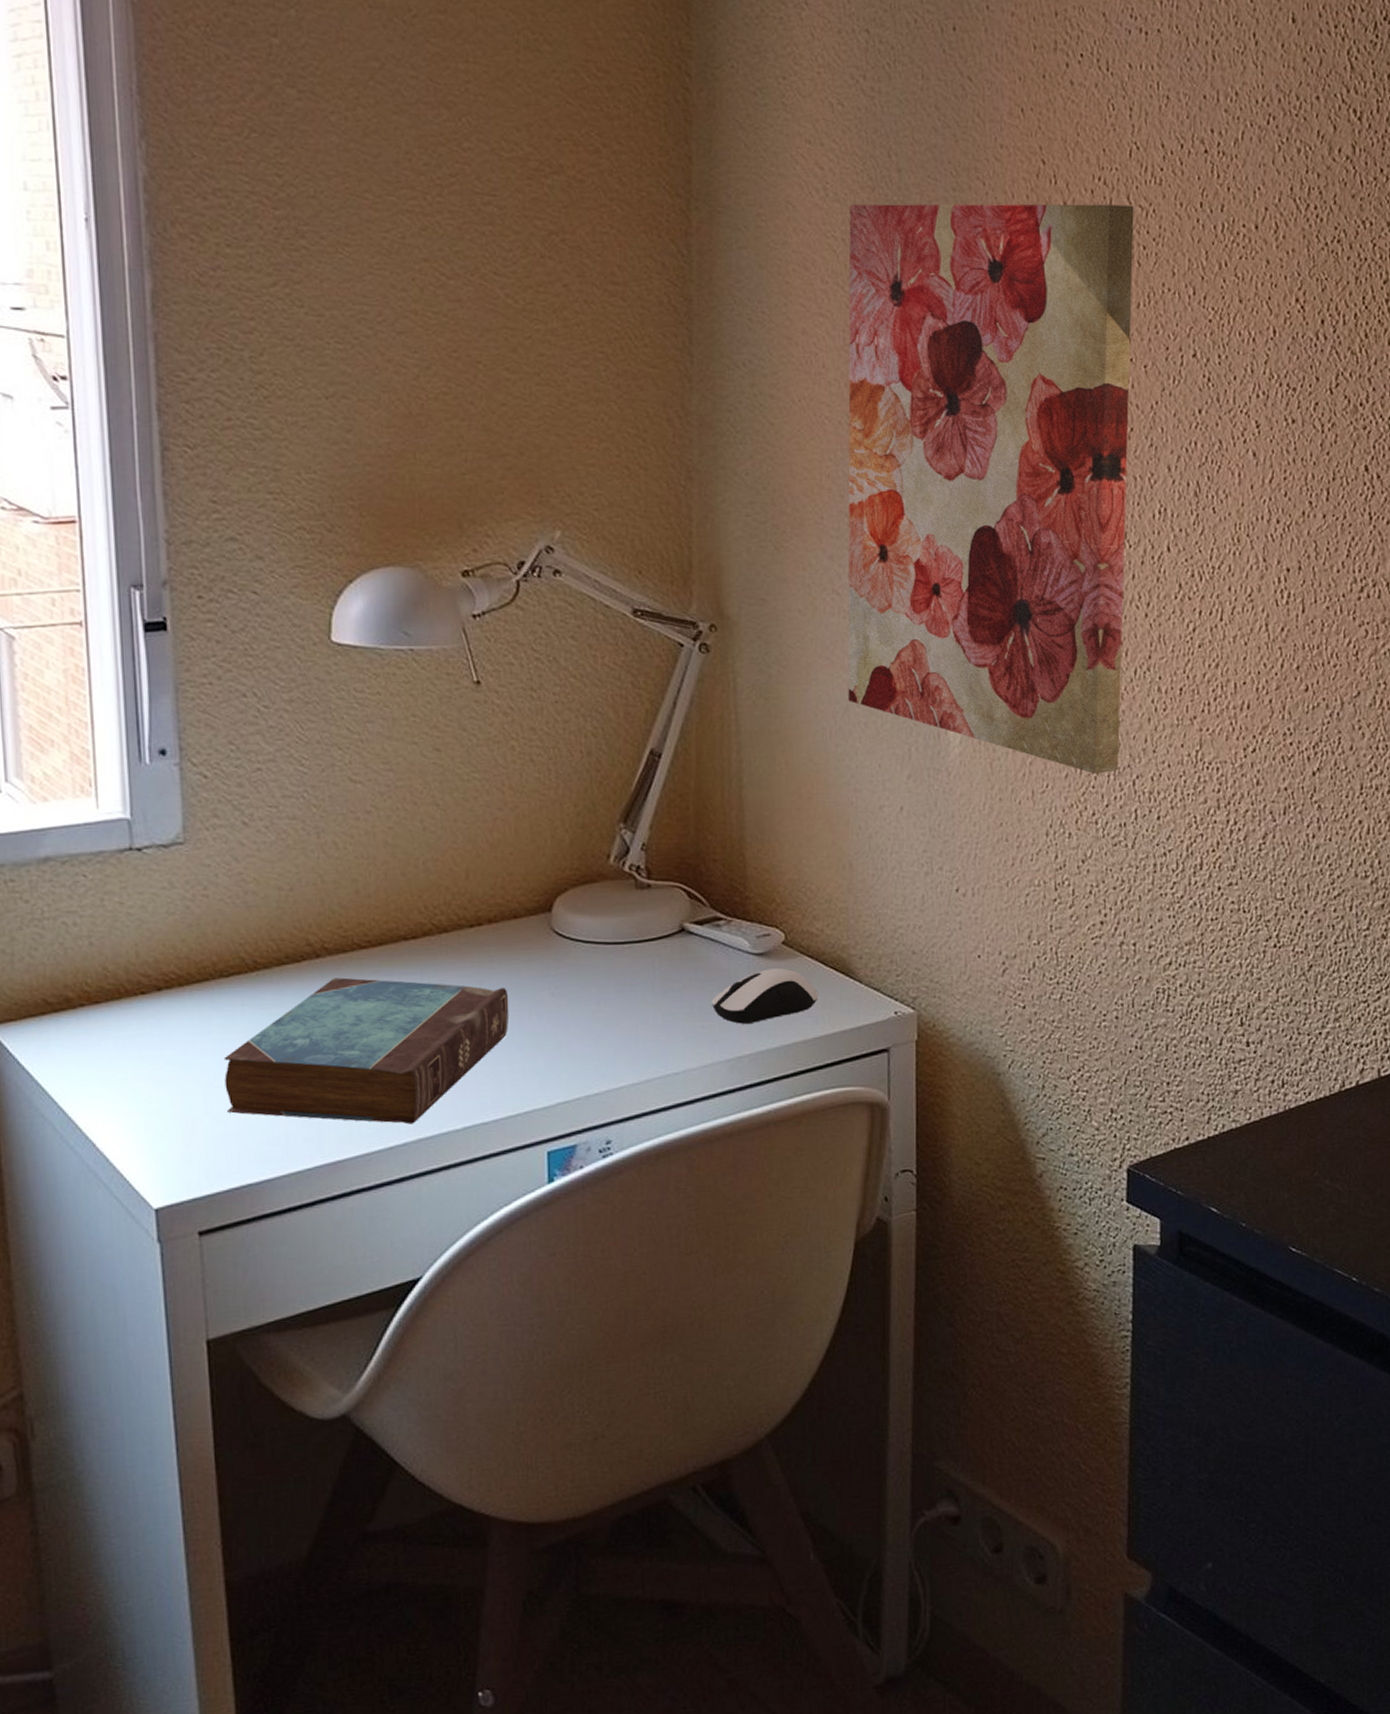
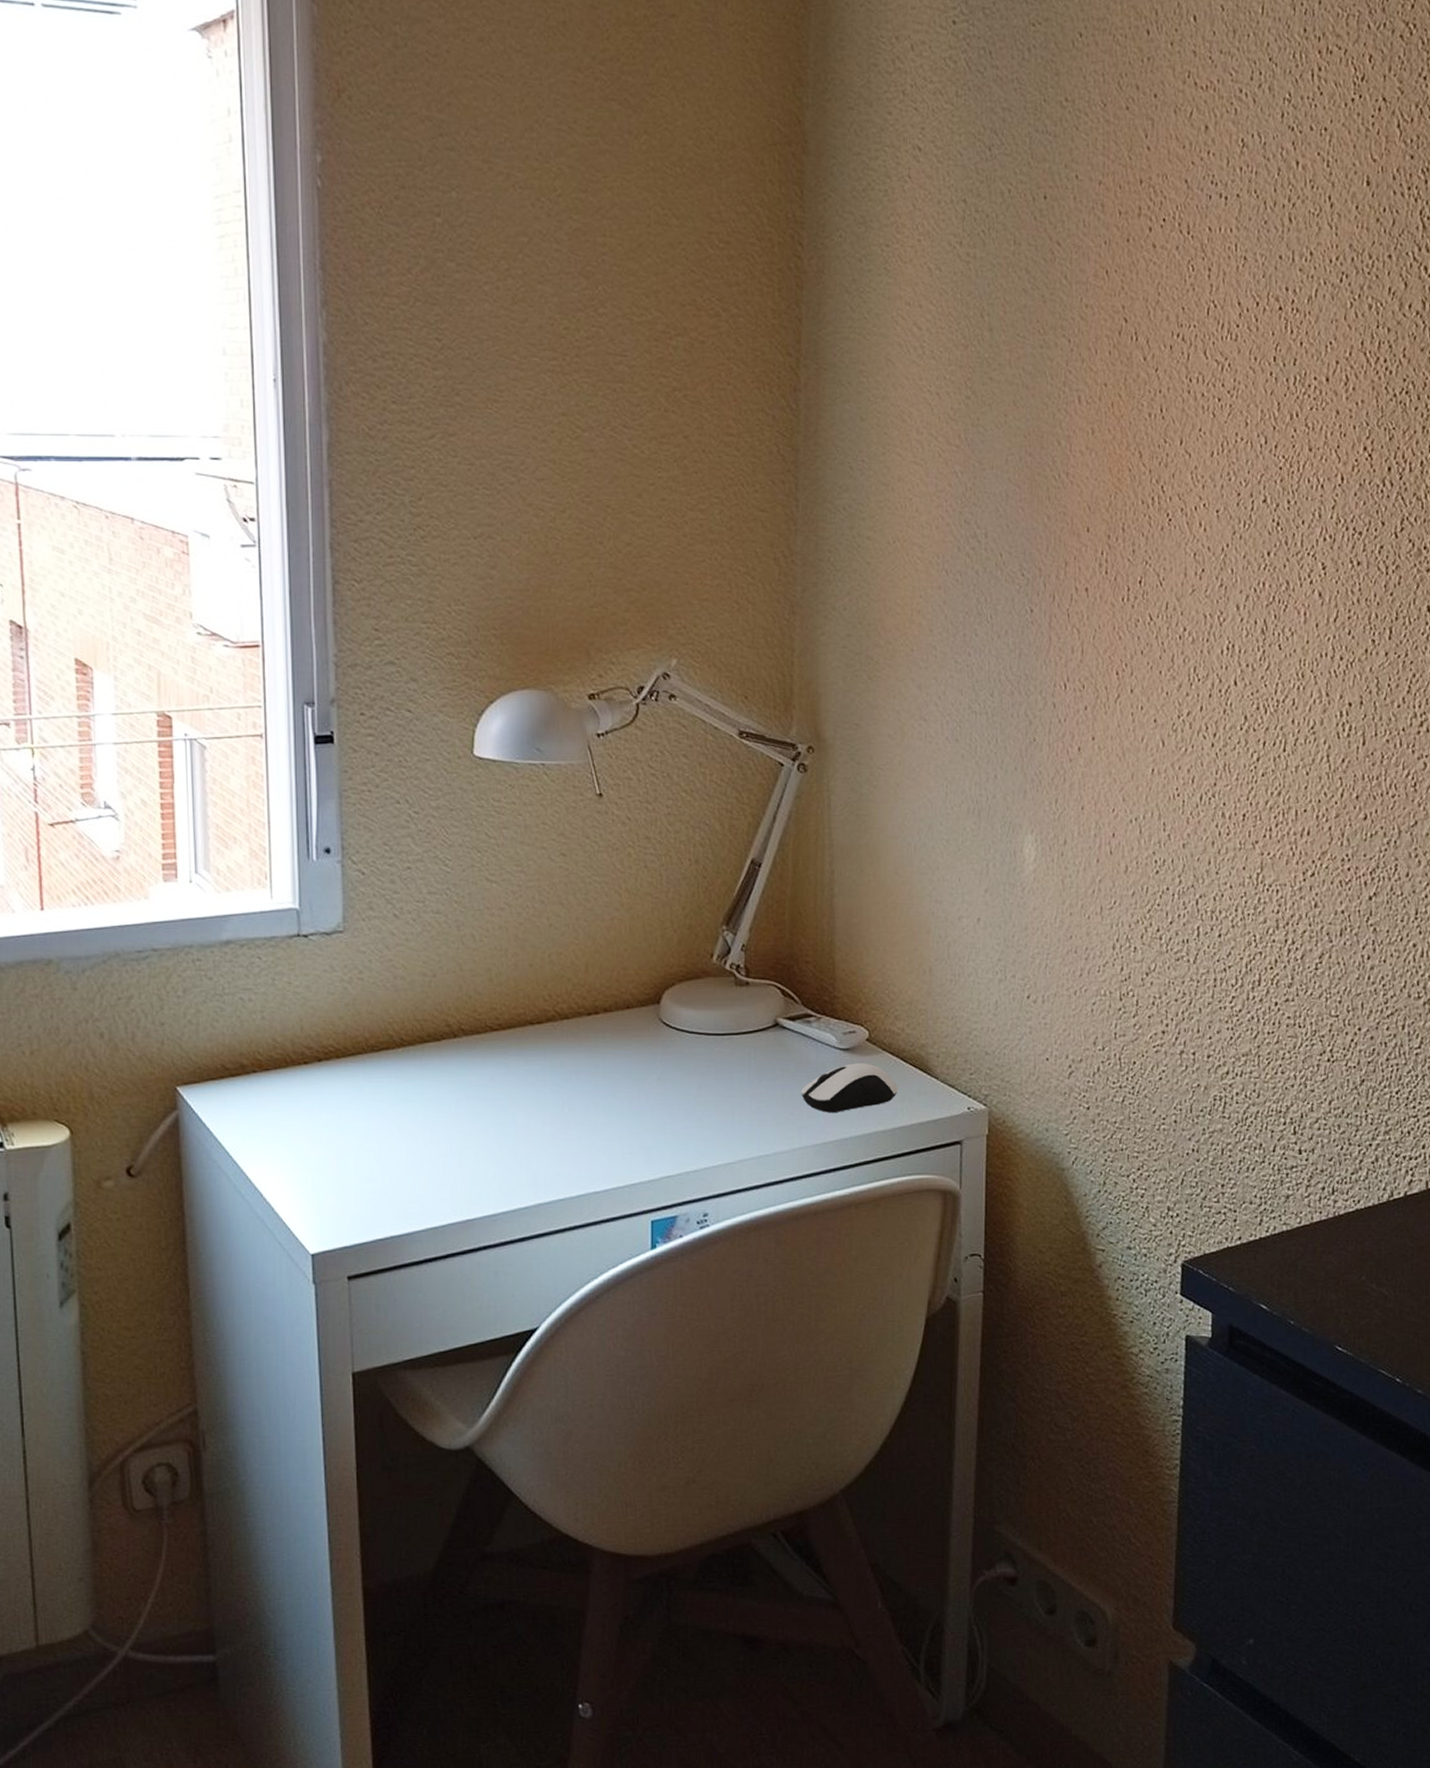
book: present [224,977,509,1124] -> none [373,1056,621,1190]
wall art: present [847,204,1134,774] -> none [932,359,1210,893]

